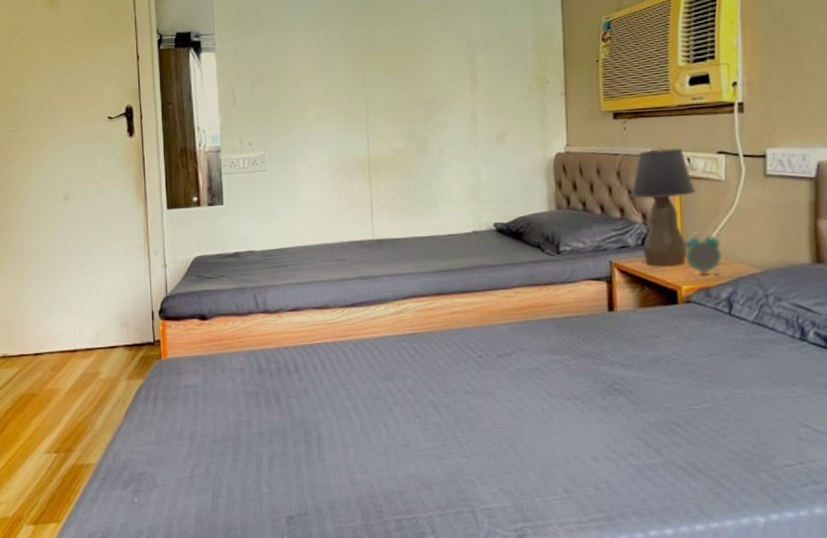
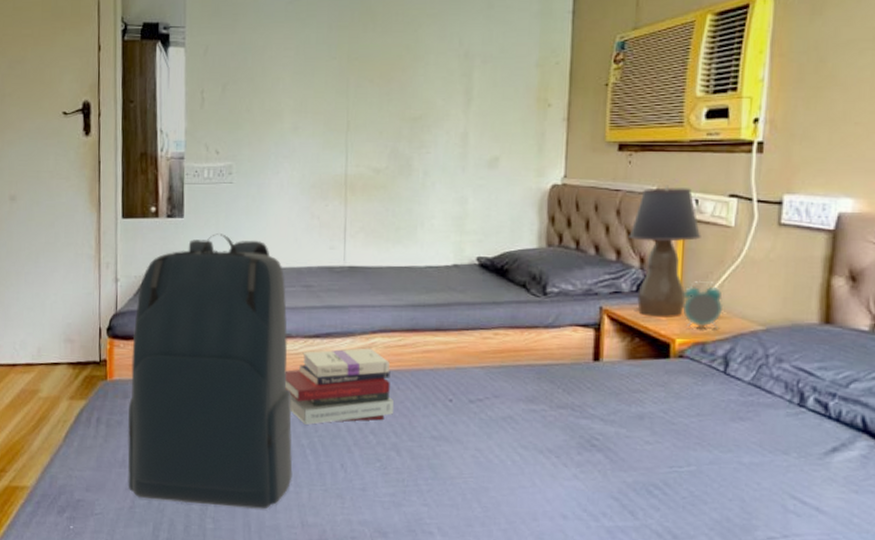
backpack: none [183,217,339,471] -> present [127,233,293,510]
books: none [326,313,429,388] -> present [285,348,394,425]

